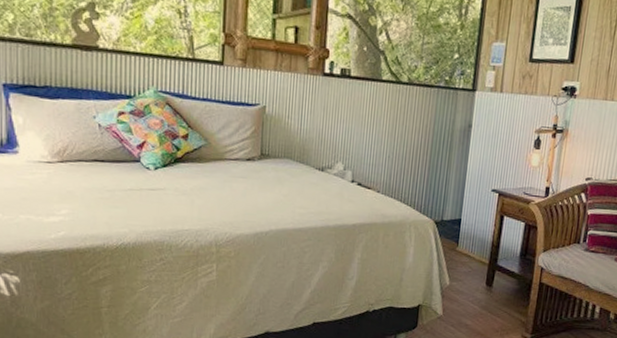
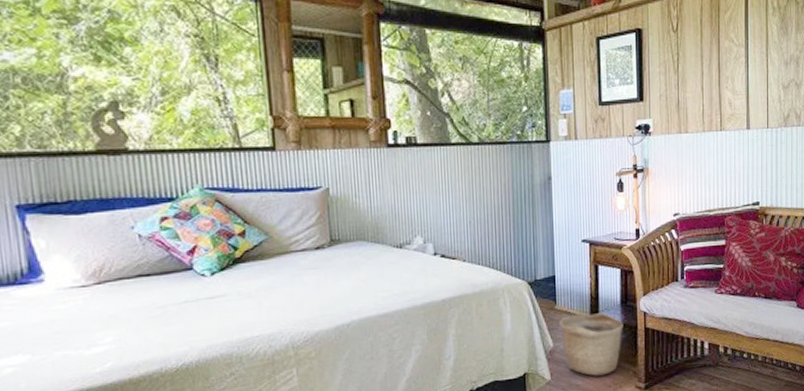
basket: none [458,259,520,320] -> present [560,313,623,376]

